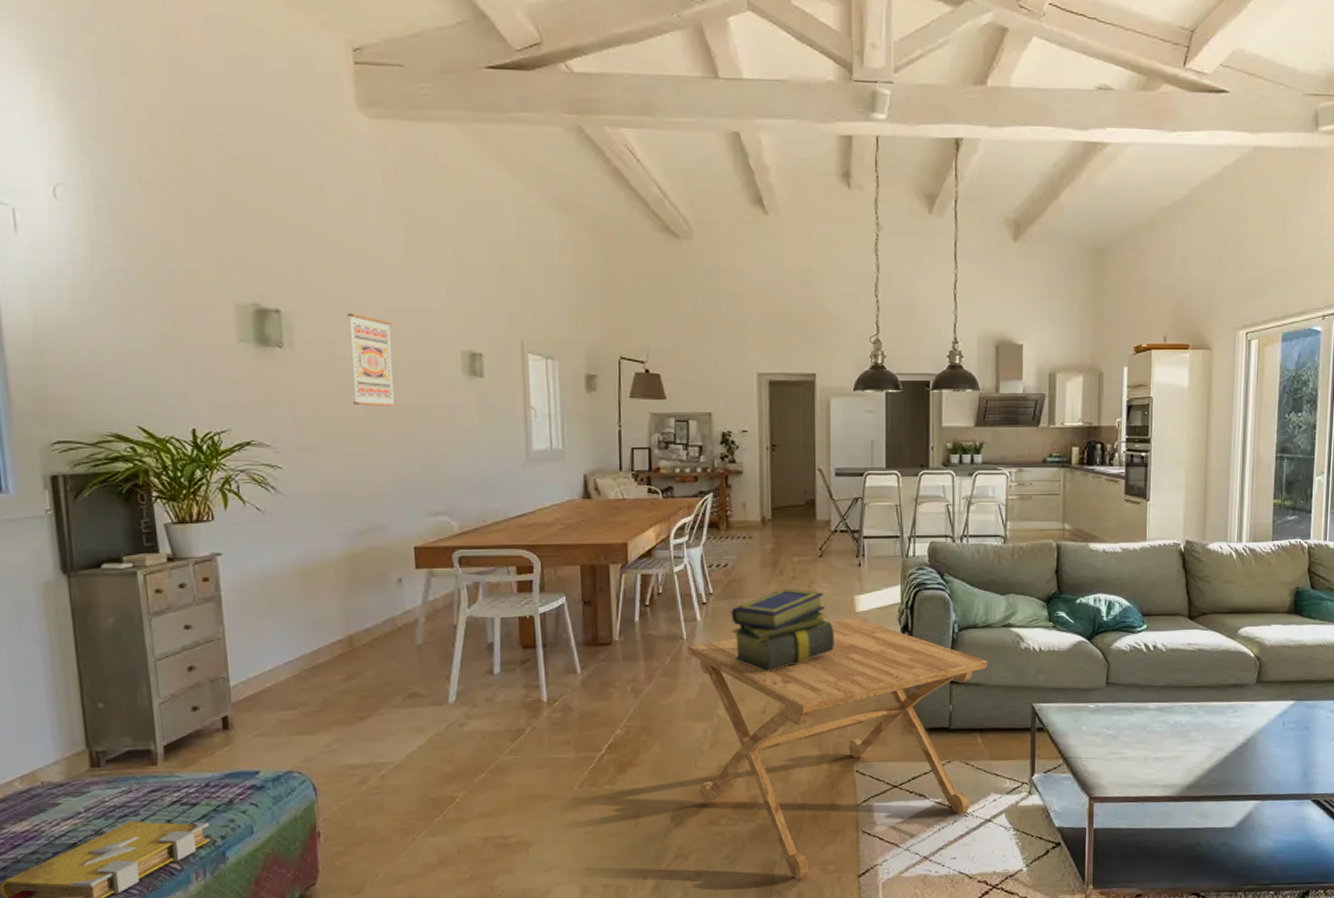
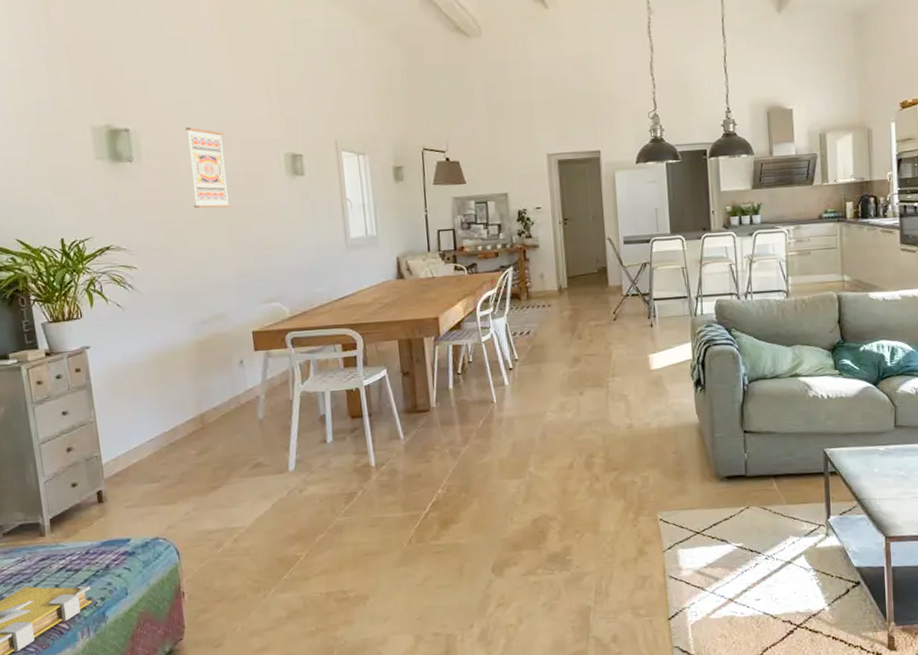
side table: present [687,617,987,879] -> none [498,375,778,623]
stack of books: present [731,588,834,671] -> none [536,351,633,430]

